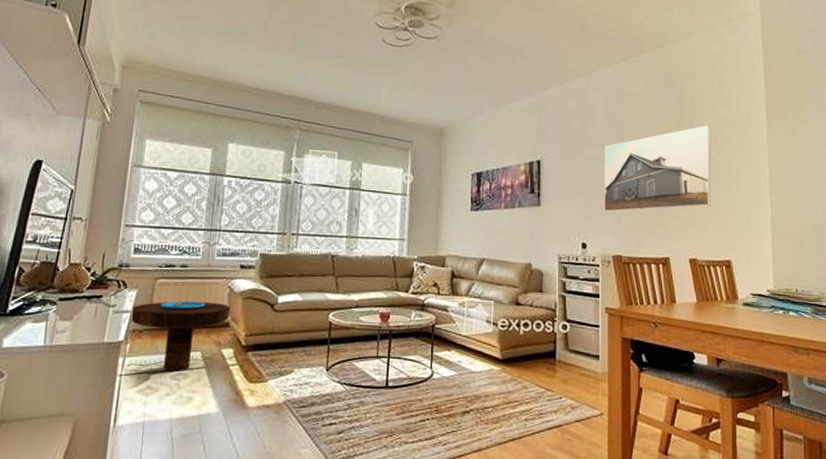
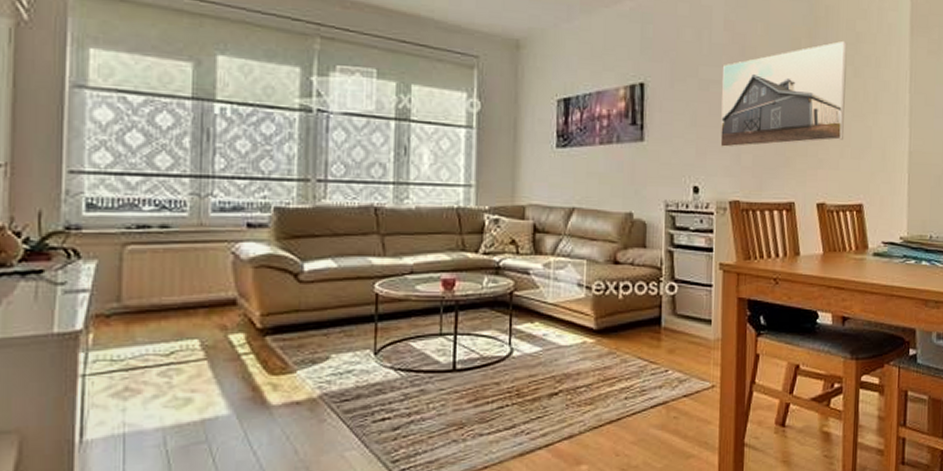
side table: present [130,300,231,371] -> none [89,273,238,366]

